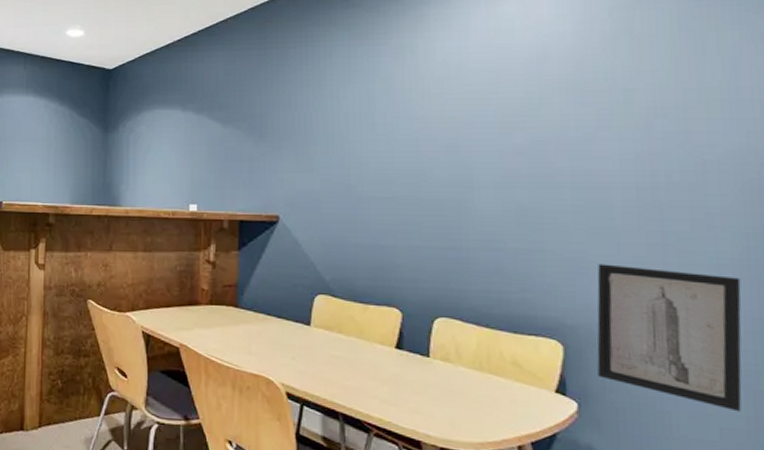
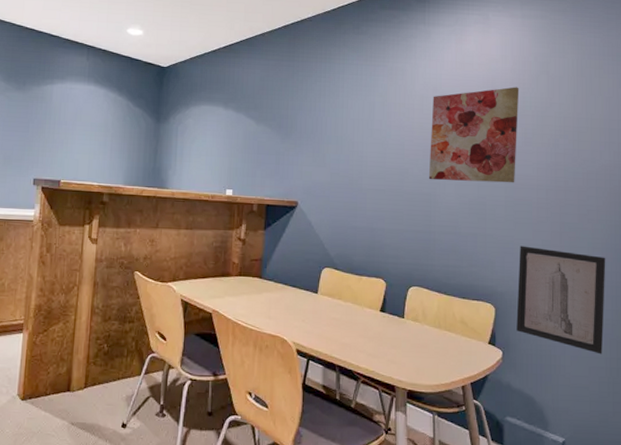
wall art: none [455,54,587,183] -> present [428,87,519,183]

